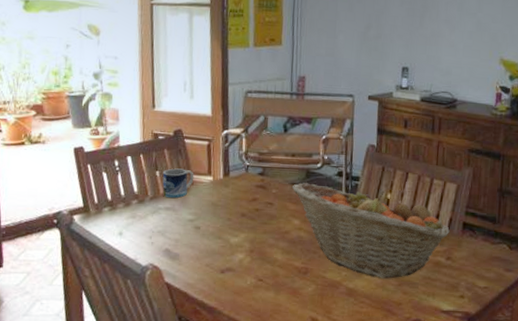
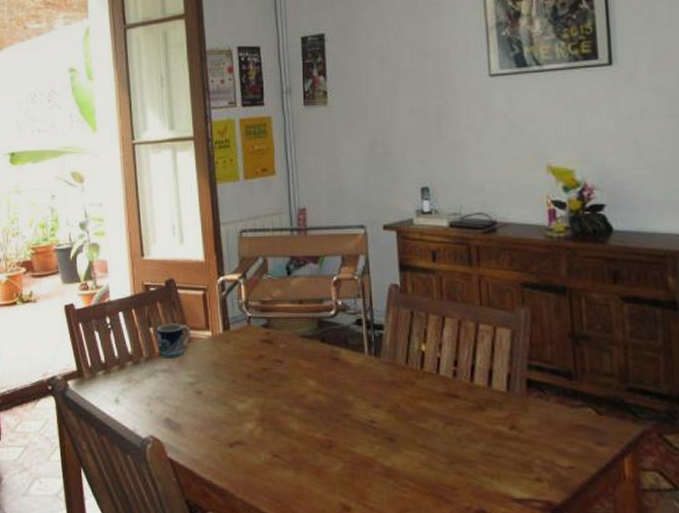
fruit basket: present [291,182,451,279] -> none [302,334,511,455]

